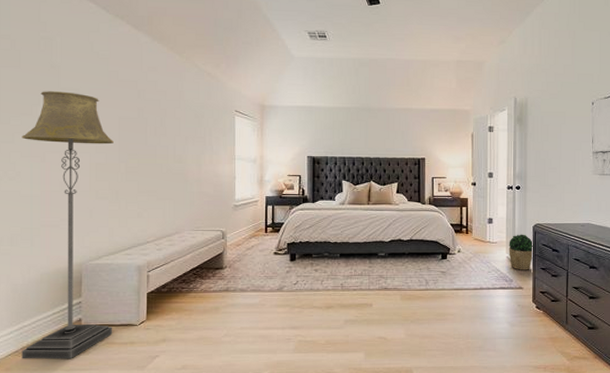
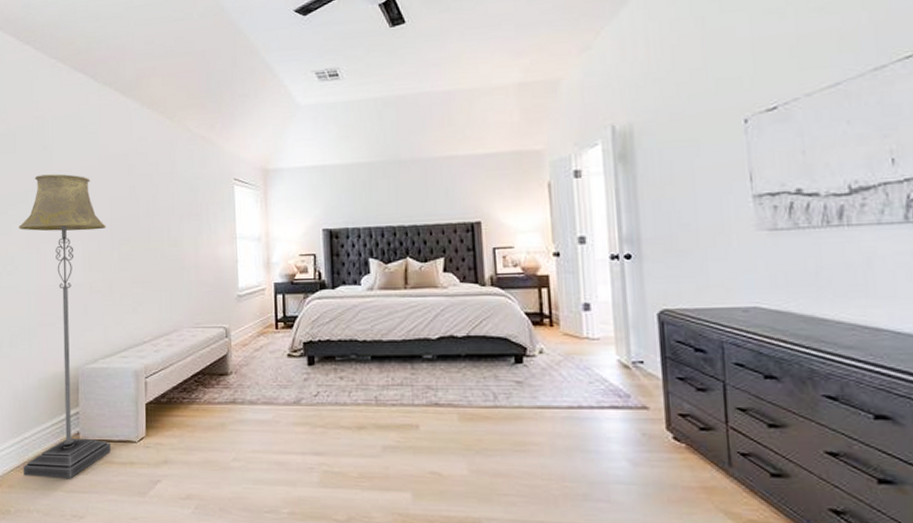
potted plant: present [509,234,534,270] -> none [619,325,663,381]

